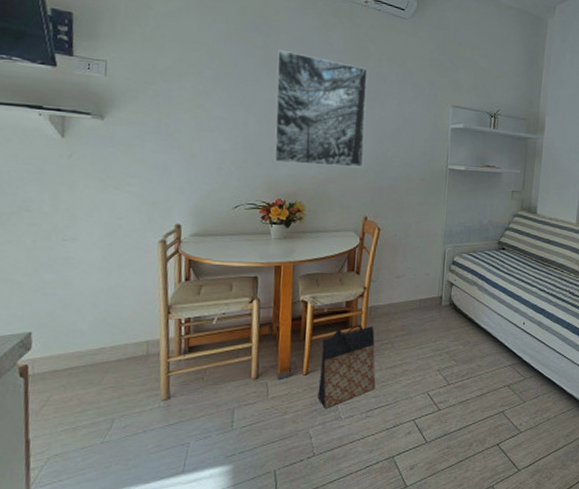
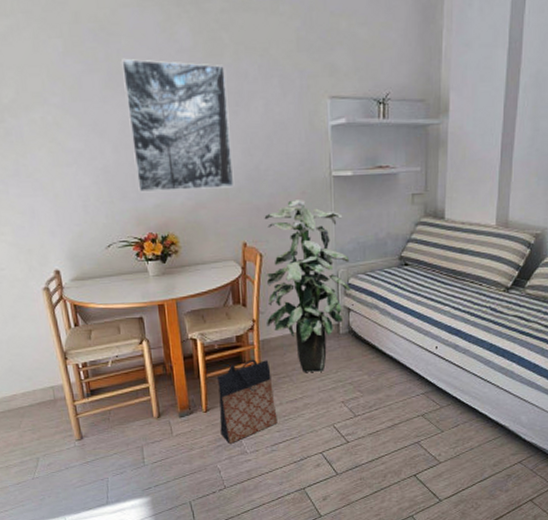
indoor plant: none [377,184,456,340] -> present [264,200,350,372]

